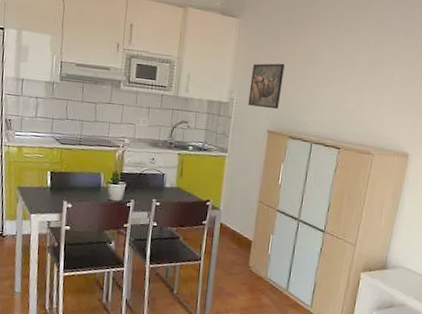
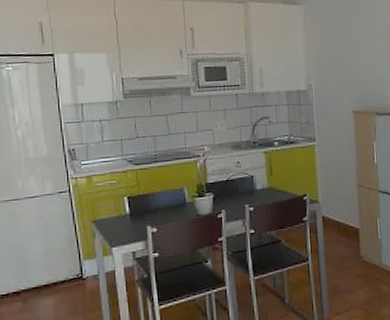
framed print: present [248,63,285,110] -> none [325,41,359,89]

